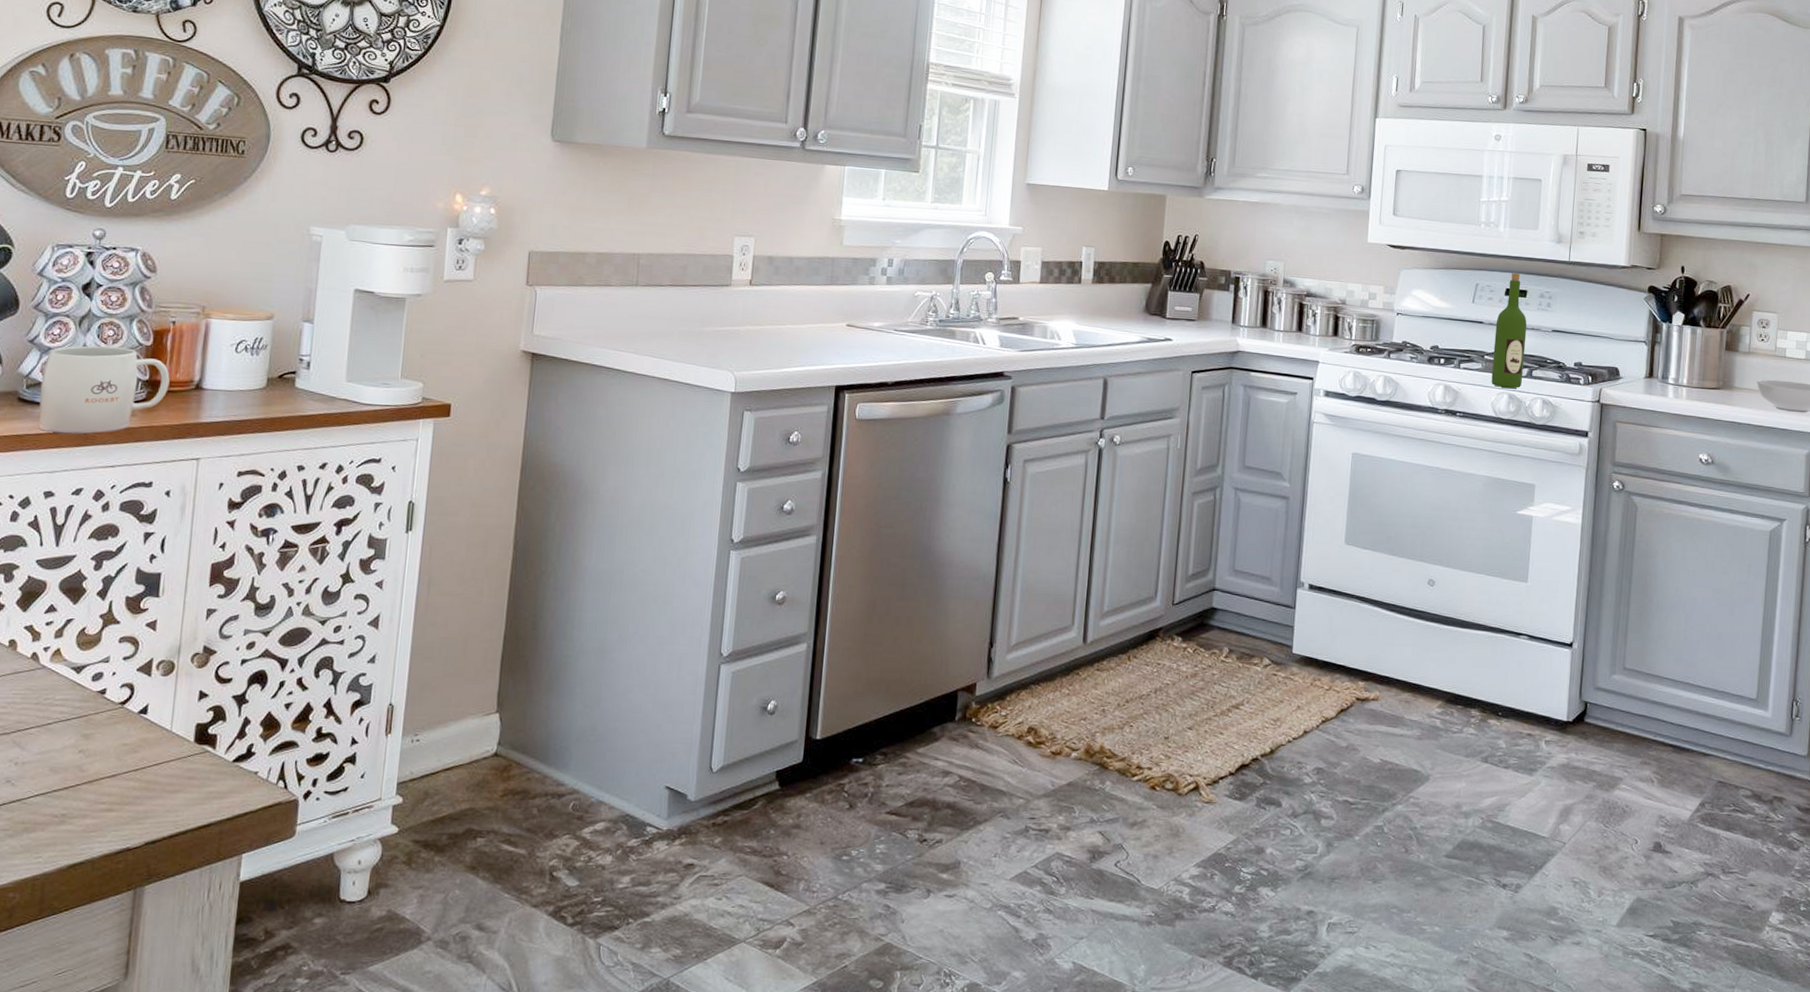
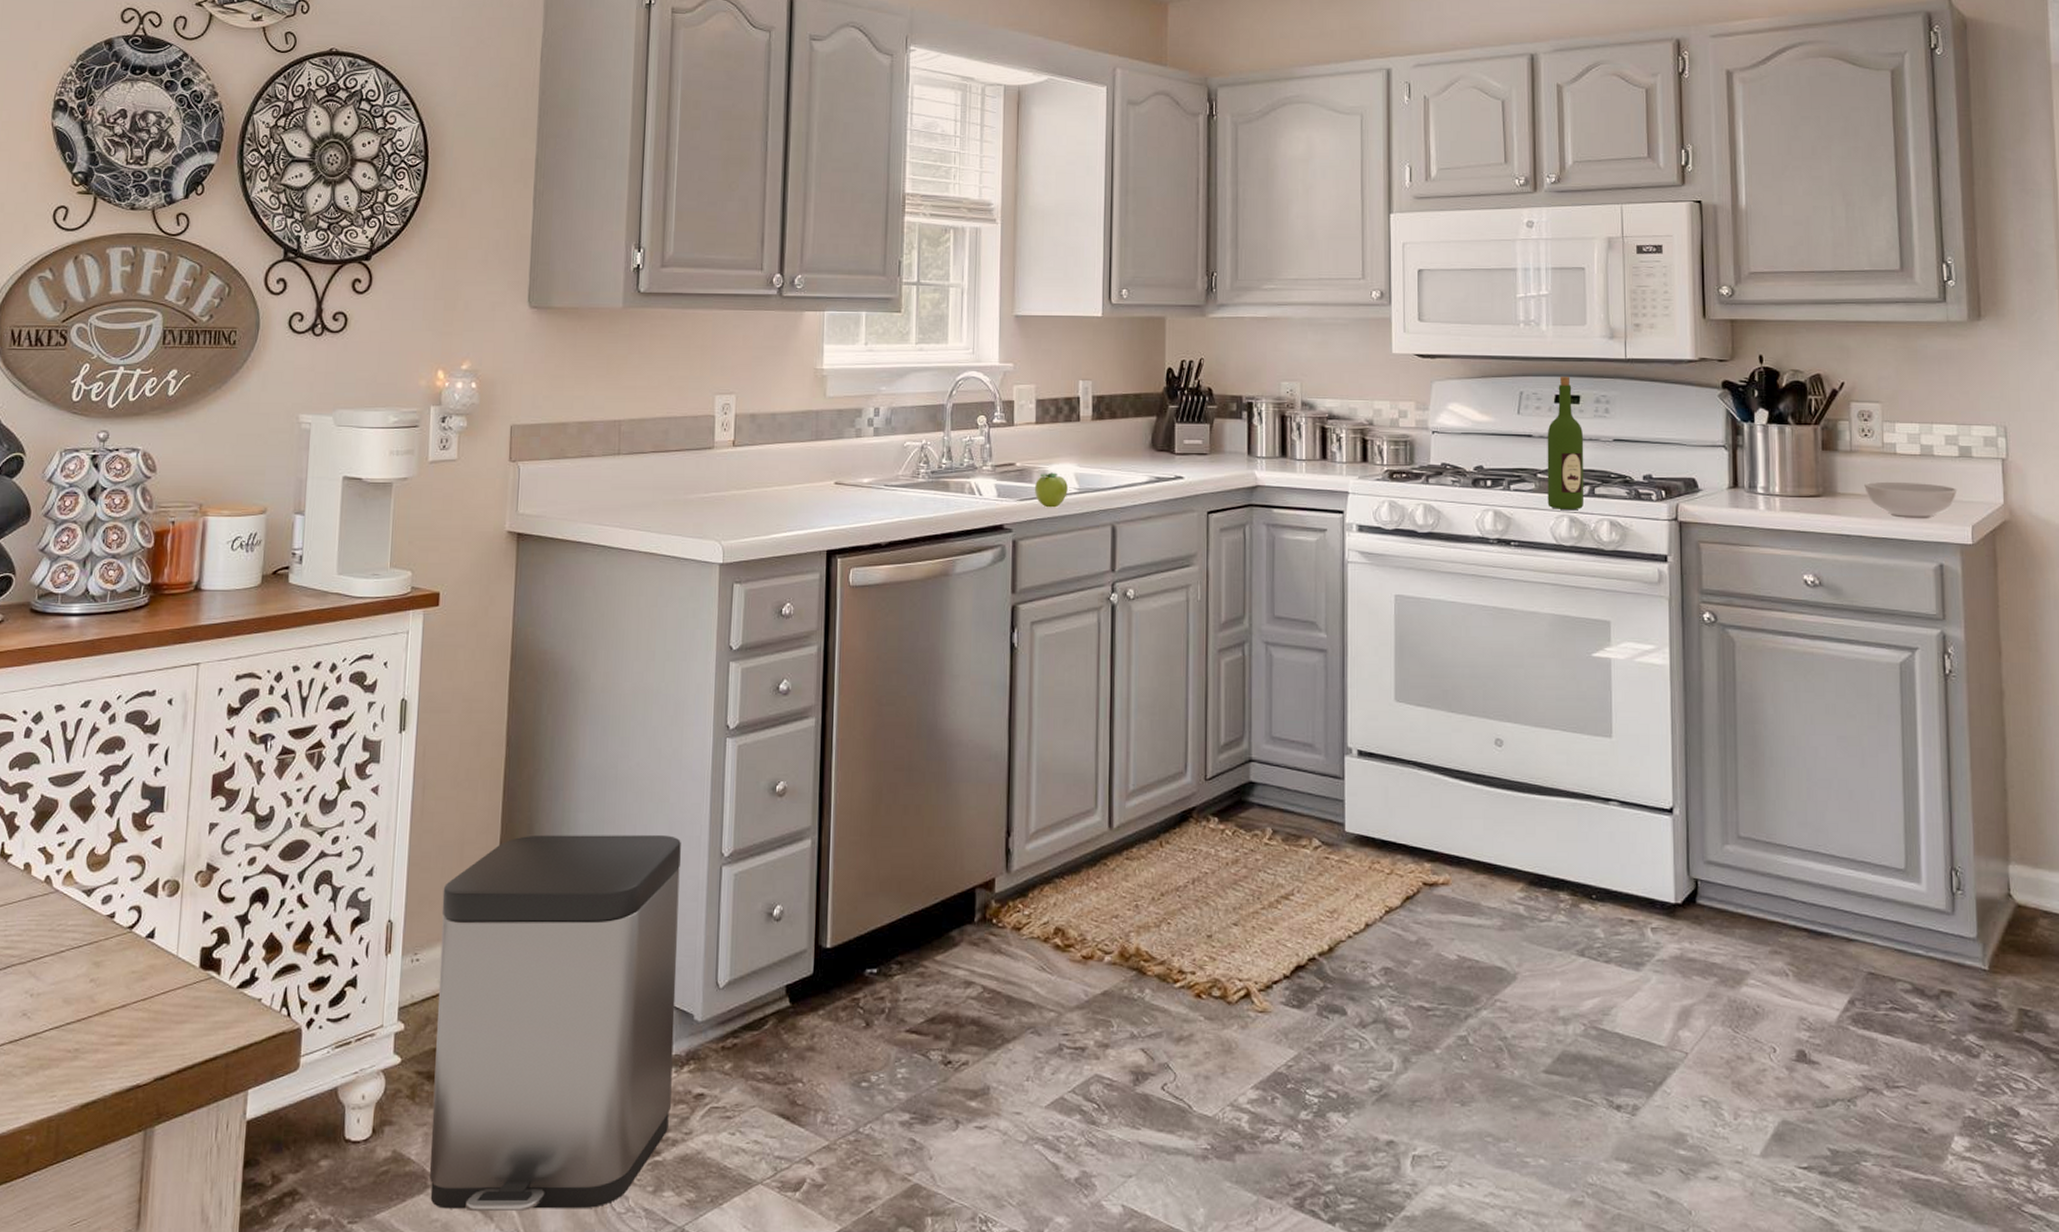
mug: present [38,345,170,435] -> none [49,550,170,644]
pedal bin: none [424,631,682,965] -> present [430,835,681,1212]
fruit: none [1035,328,1066,360] -> present [1035,472,1068,508]

